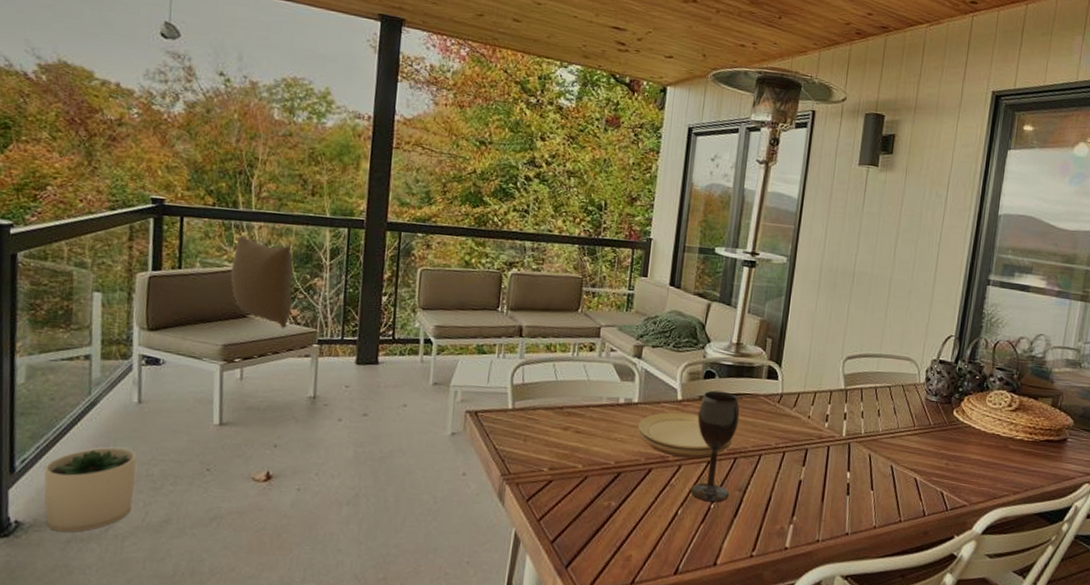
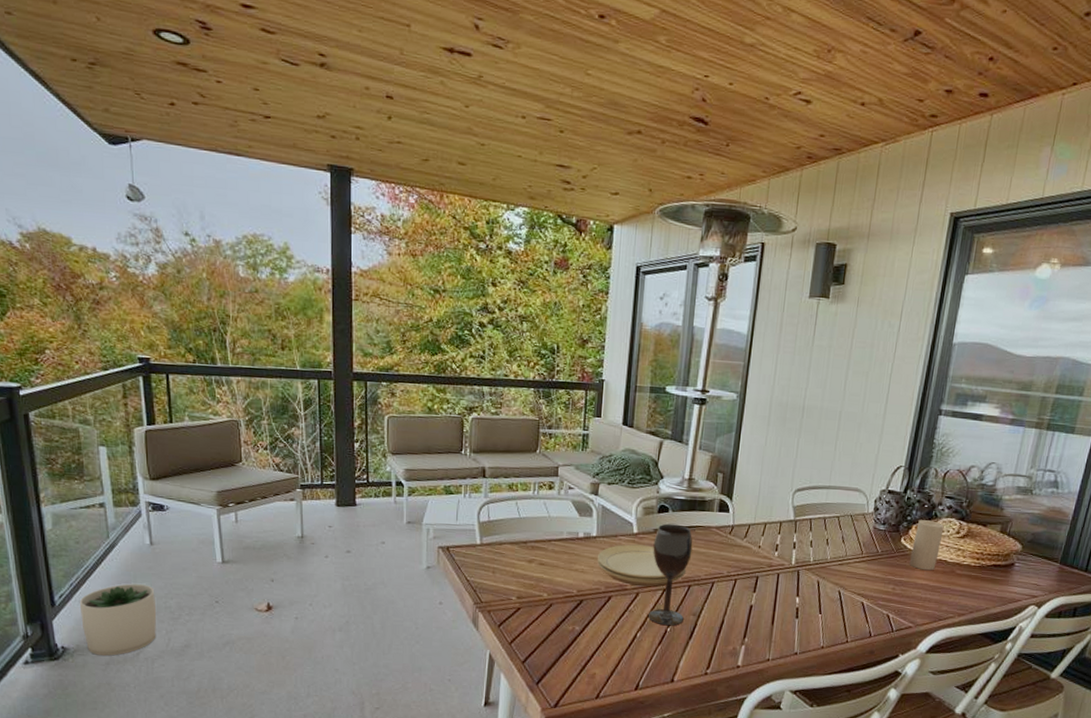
pillow: present [230,236,293,328] -> none [216,390,274,475]
candle: none [962,391,996,445] -> present [909,520,945,571]

